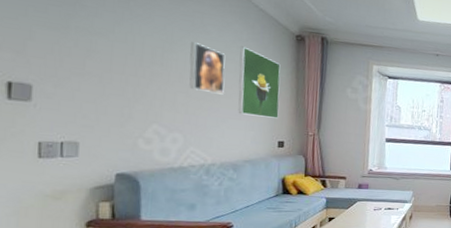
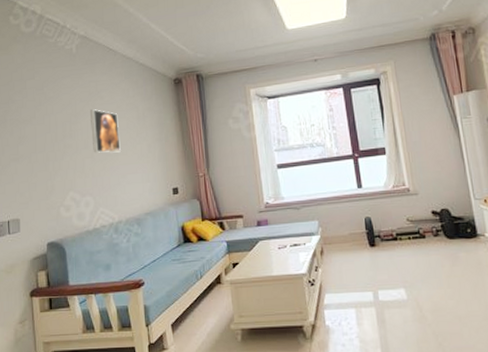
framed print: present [238,46,281,119] -> none [129,102,170,168]

